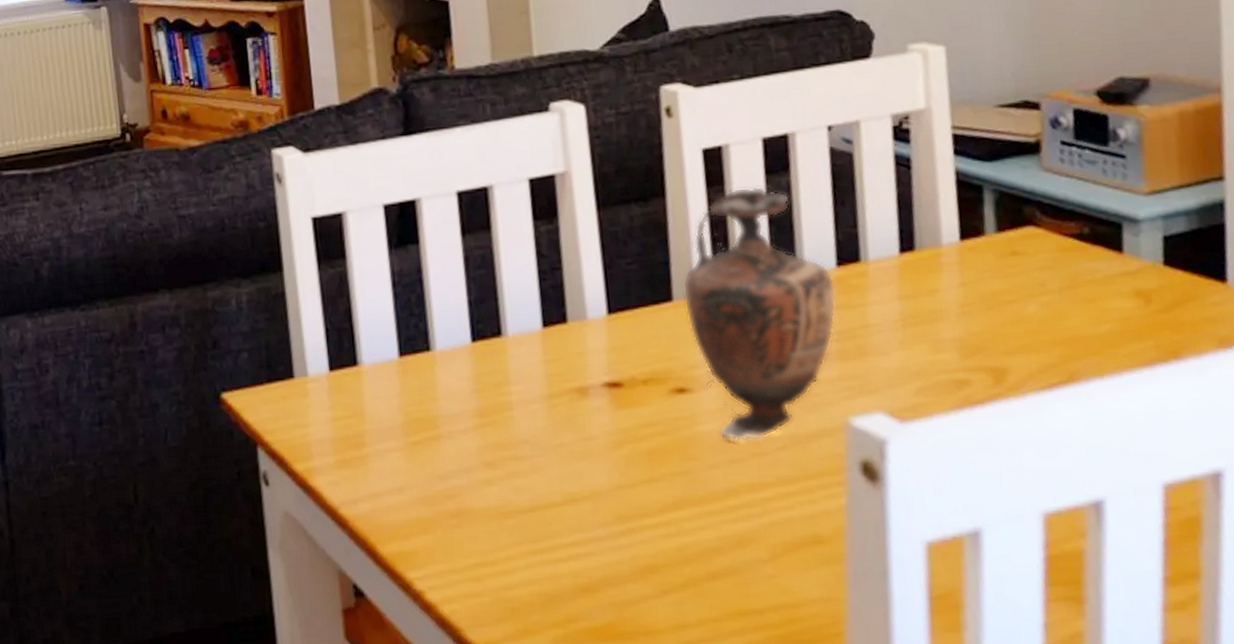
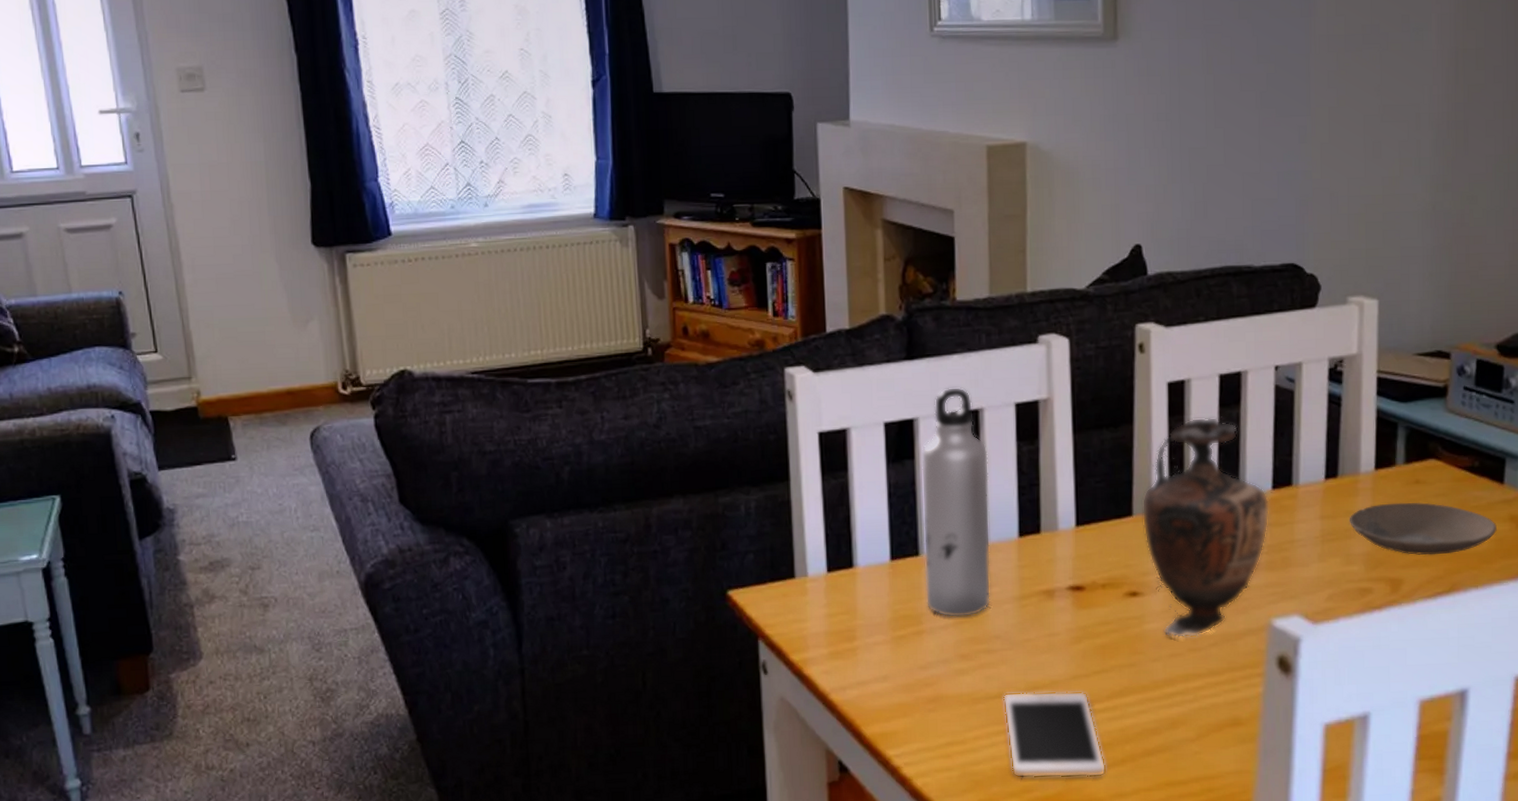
water bottle: none [426,162,515,421] -> present [921,386,991,618]
cell phone: none [536,503,665,606] -> present [1002,691,1107,779]
plate: none [933,277,1120,339] -> present [1349,502,1497,555]

